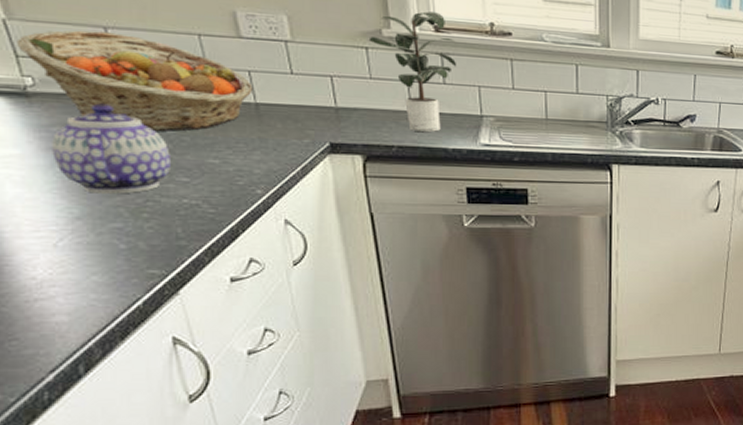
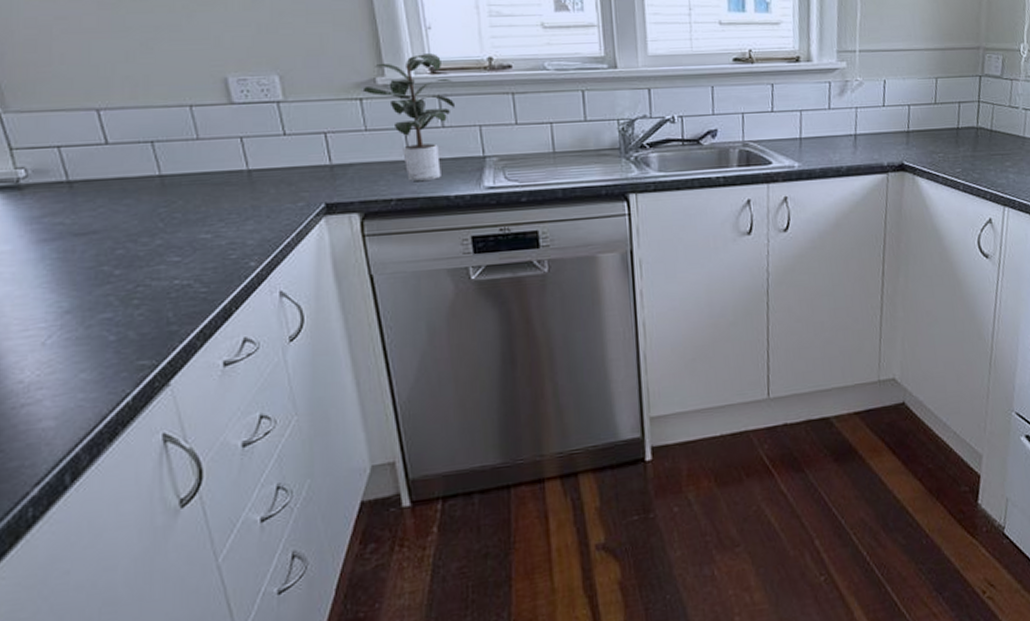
fruit basket: present [16,30,254,132] -> none [10,114,246,212]
teapot: present [52,103,170,194] -> none [43,187,161,284]

